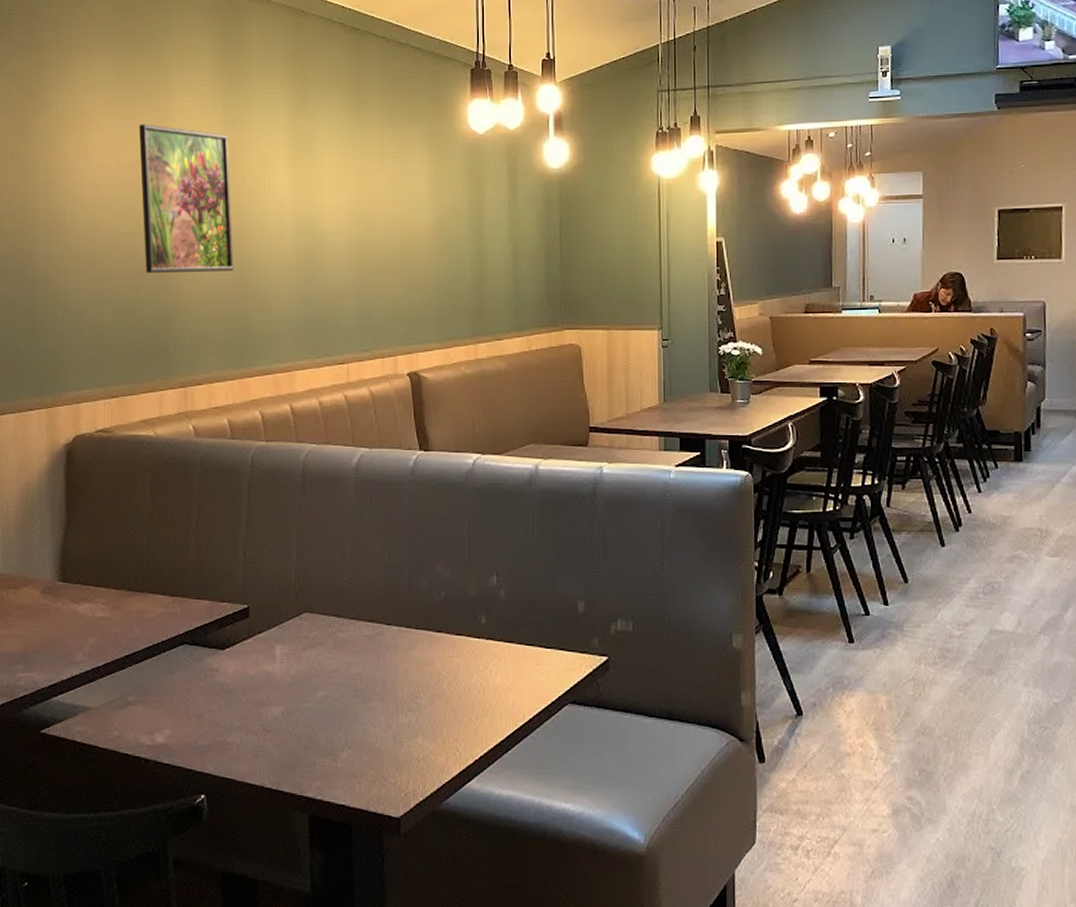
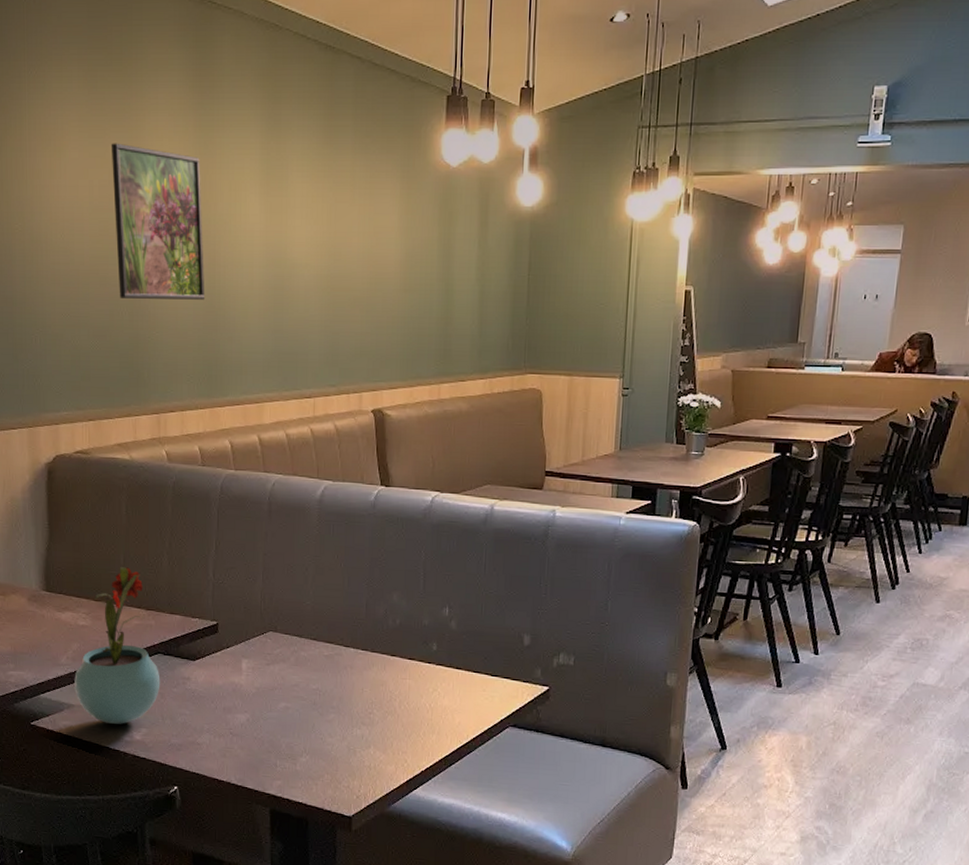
potted flower: none [91,551,186,726] -> present [74,567,160,724]

